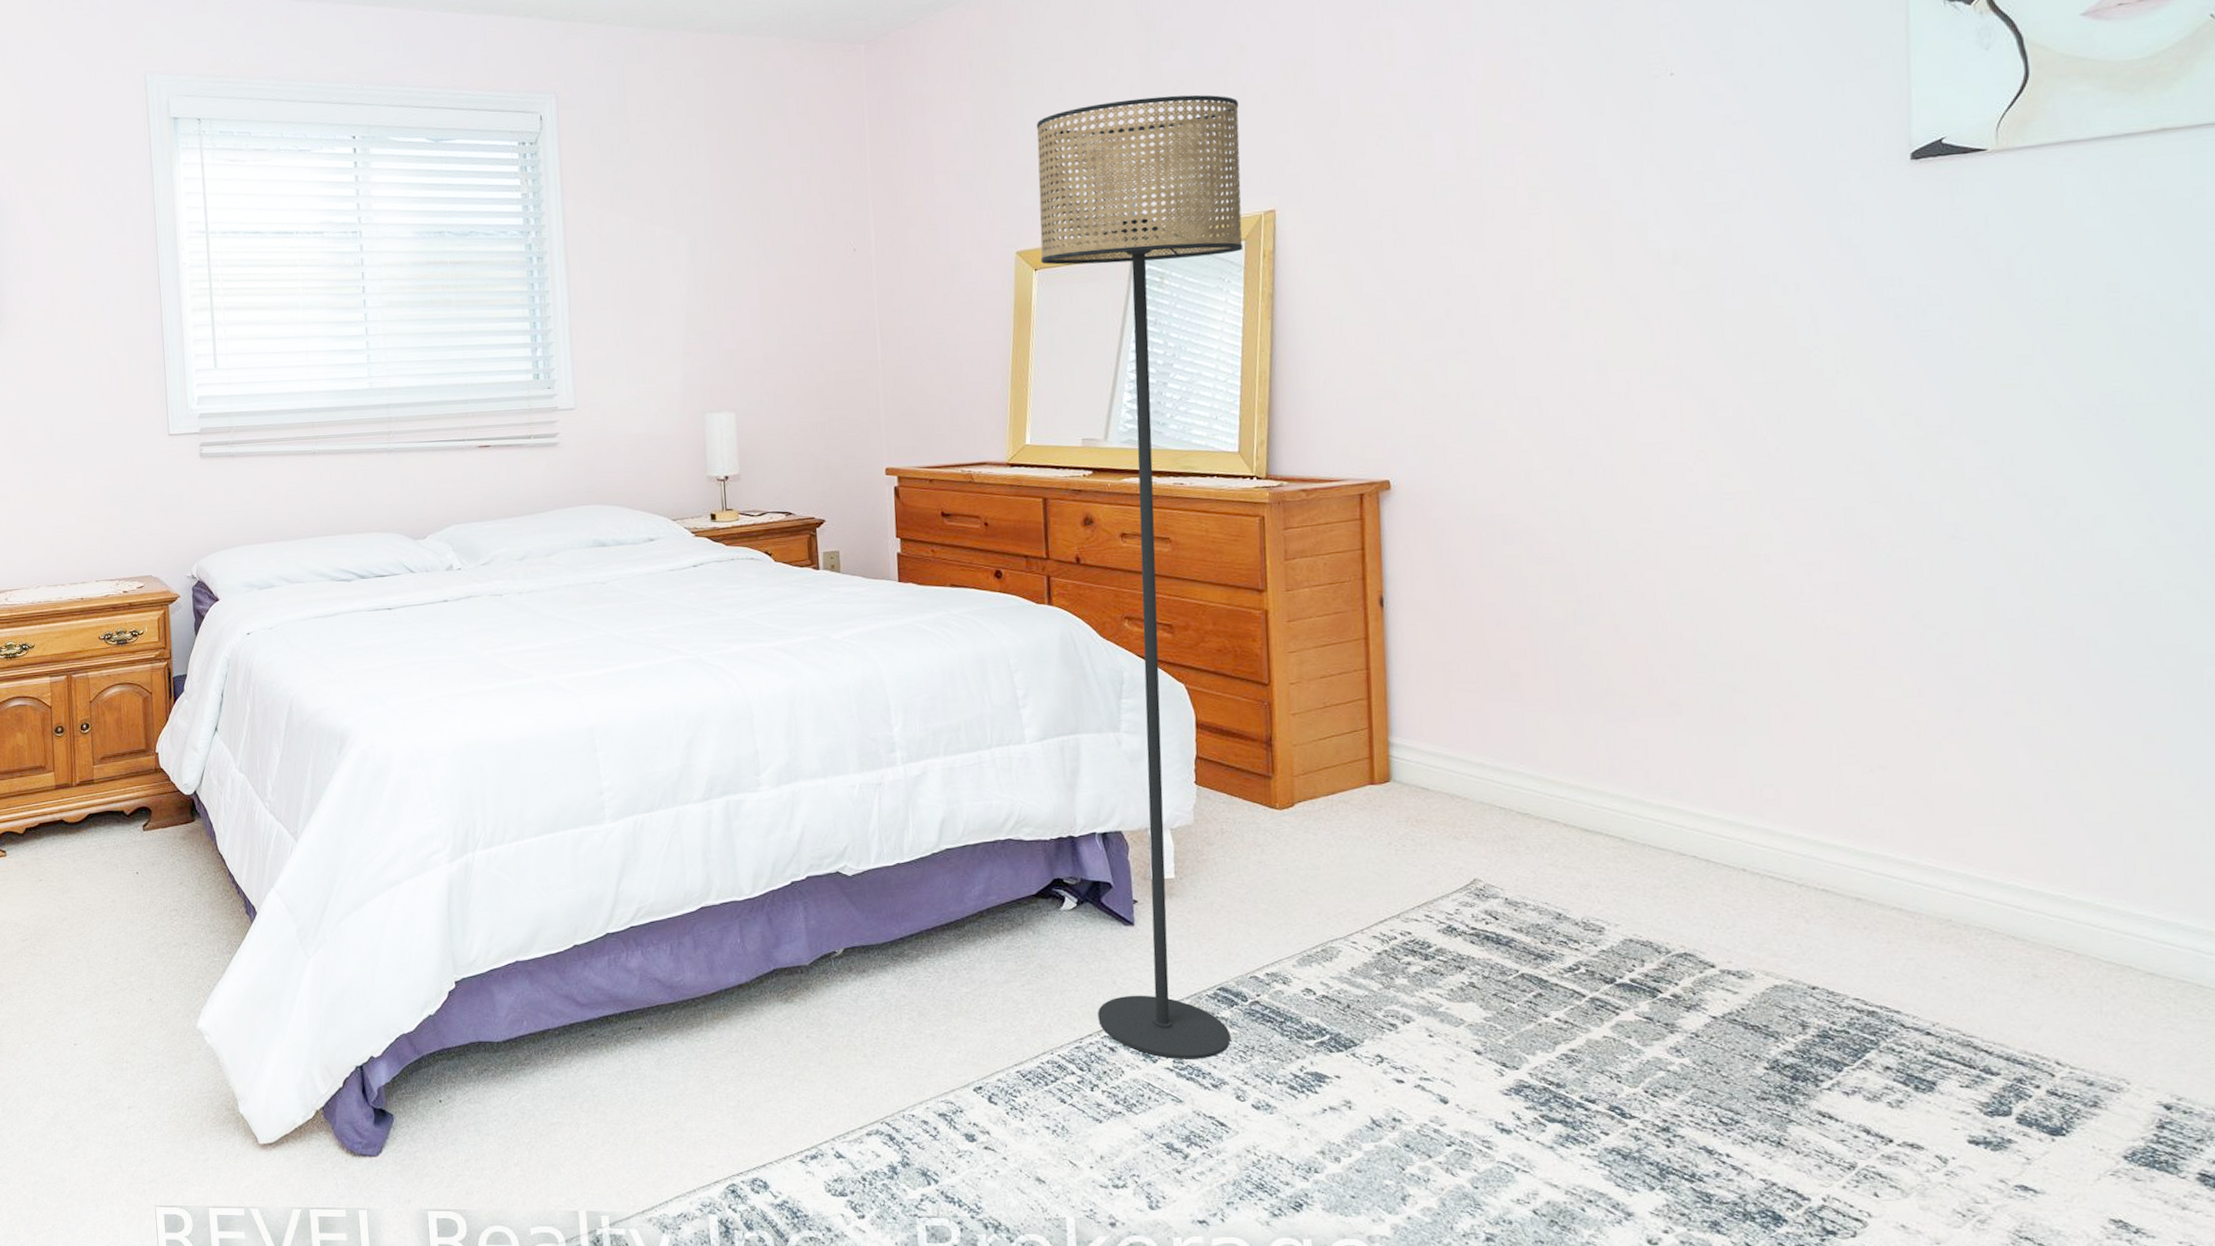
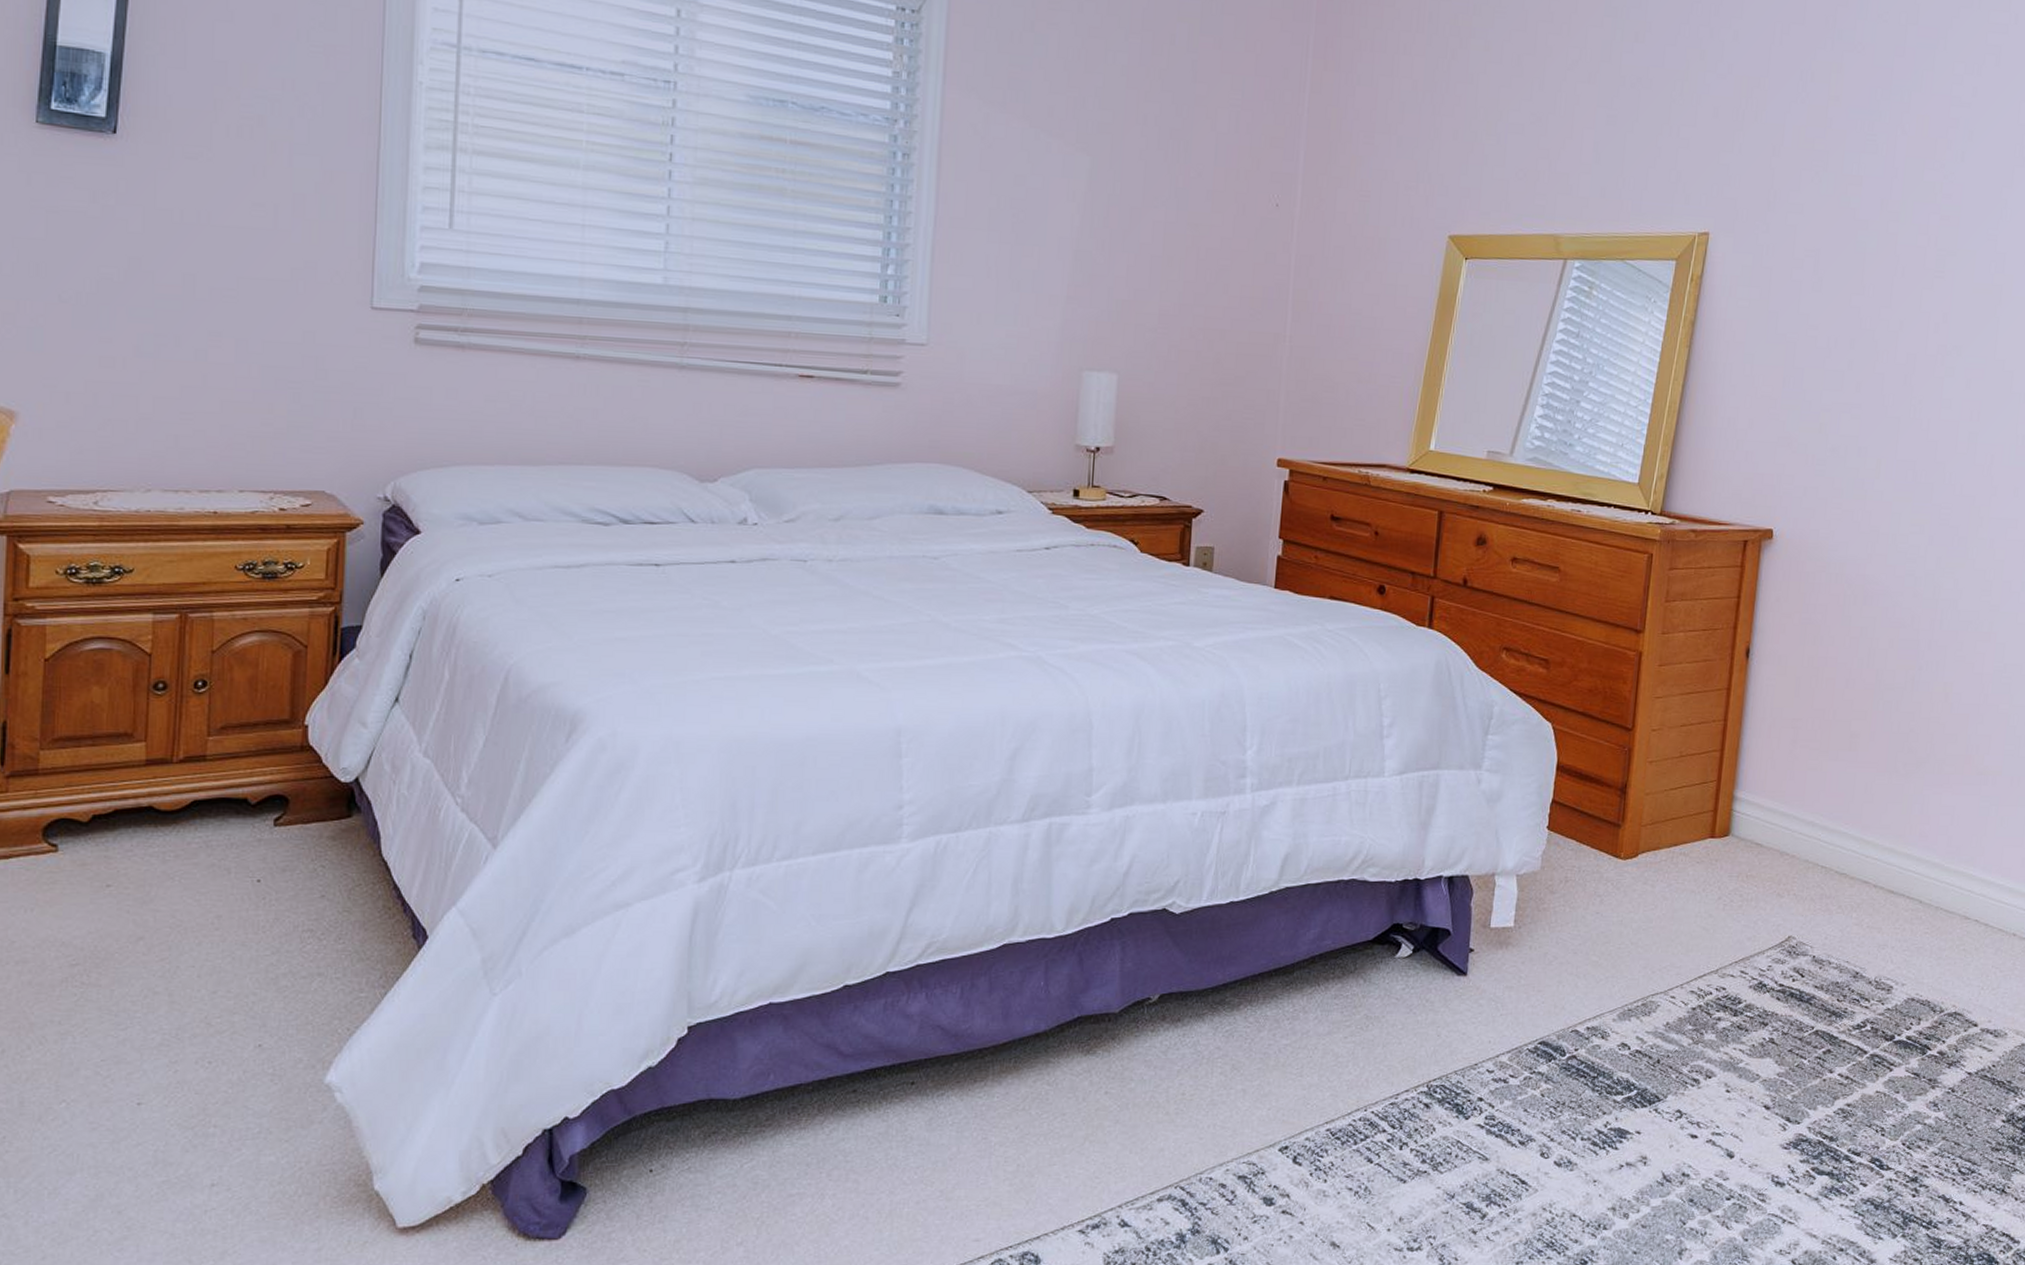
floor lamp: present [1036,94,1243,1059] -> none [1417,86,1691,1116]

